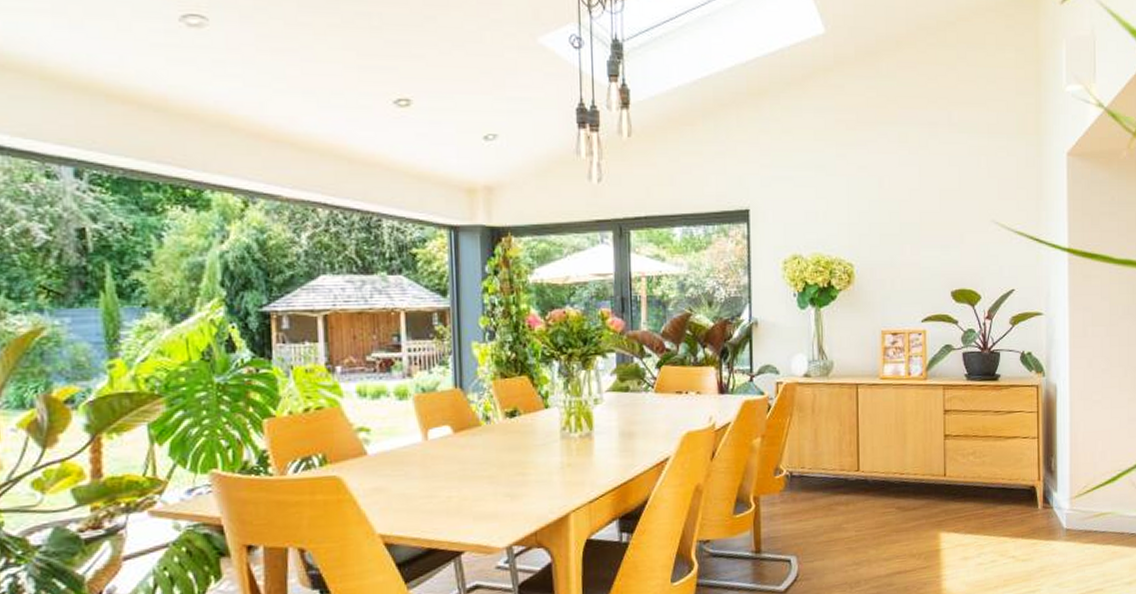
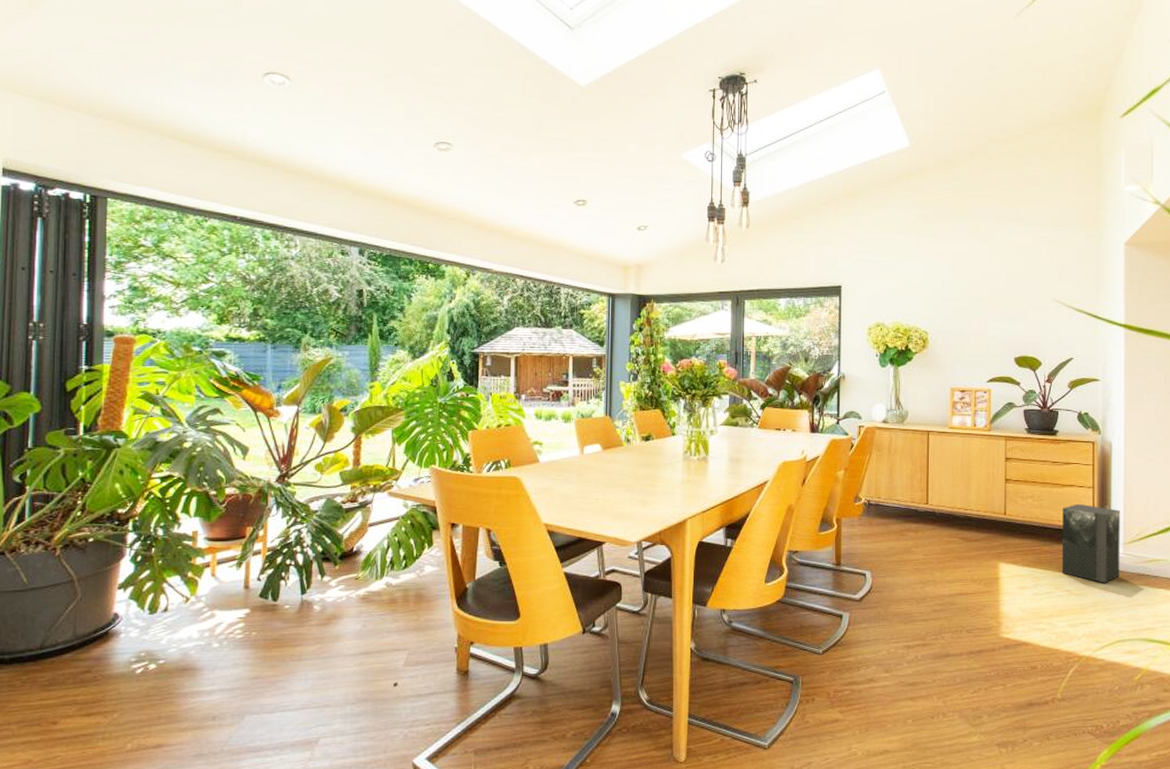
speaker: none [1006,457,1067,545] -> present [1062,503,1120,583]

